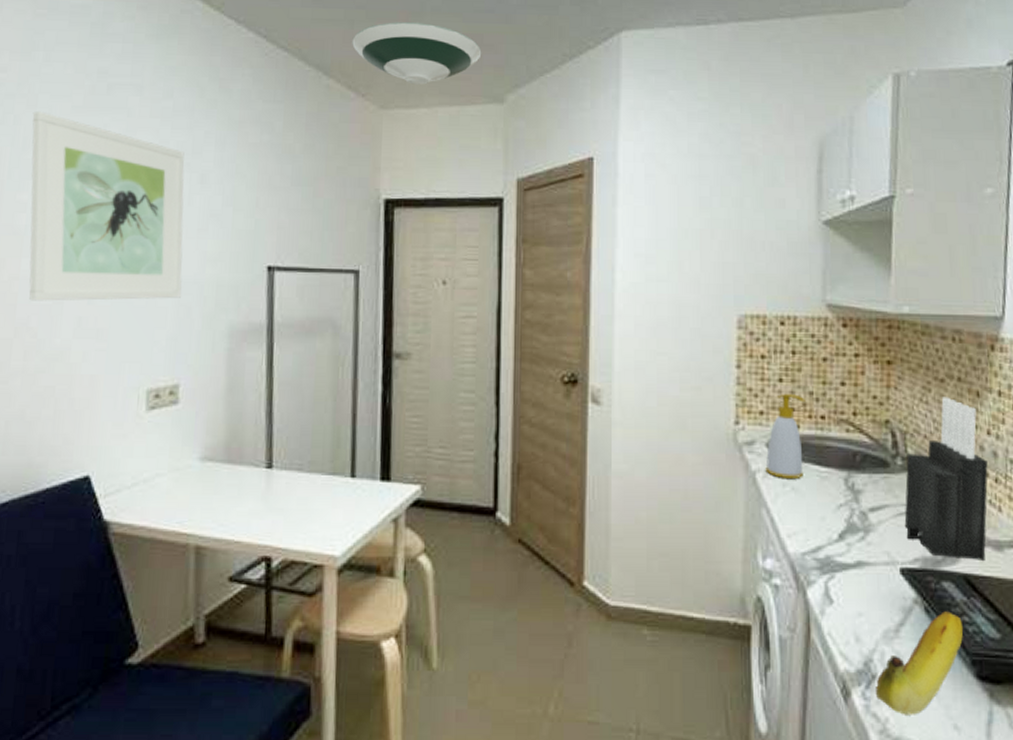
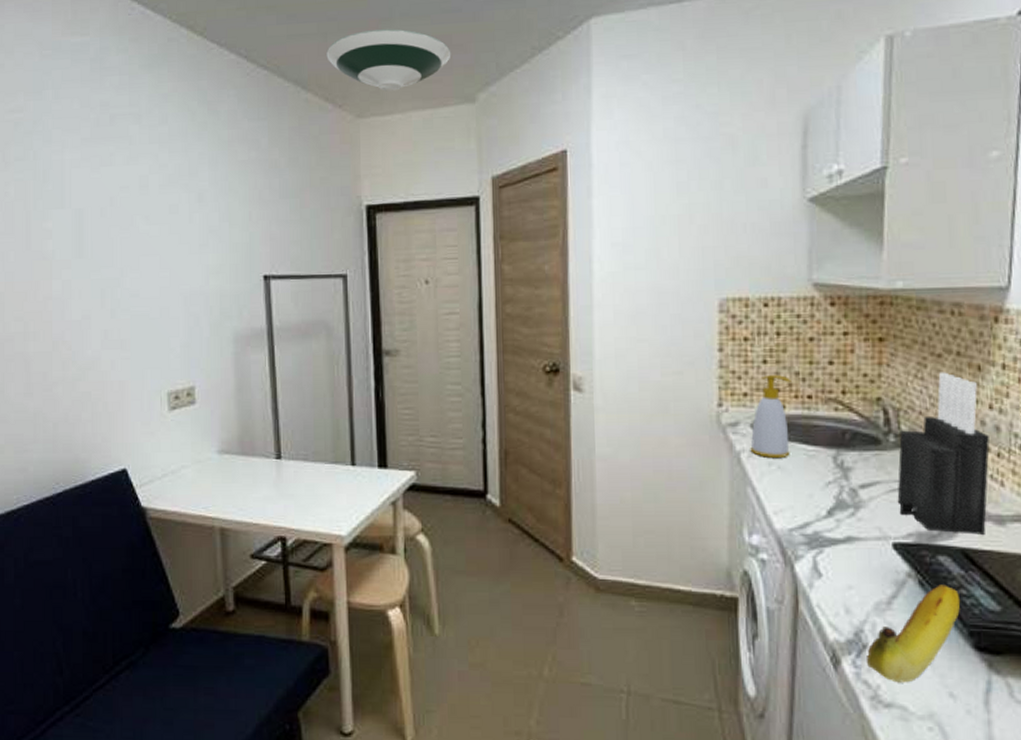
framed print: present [29,111,185,301] -> none [48,145,190,318]

